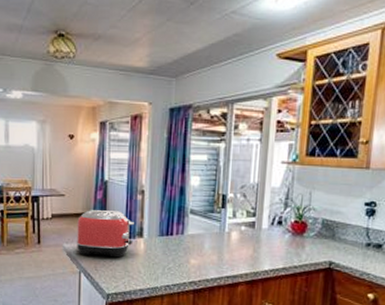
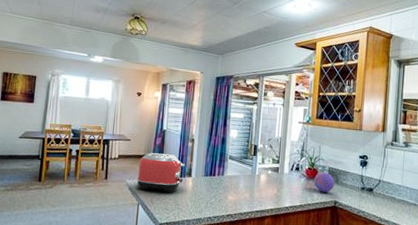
decorative ball: none [302,225,331,251] -> present [314,172,335,193]

